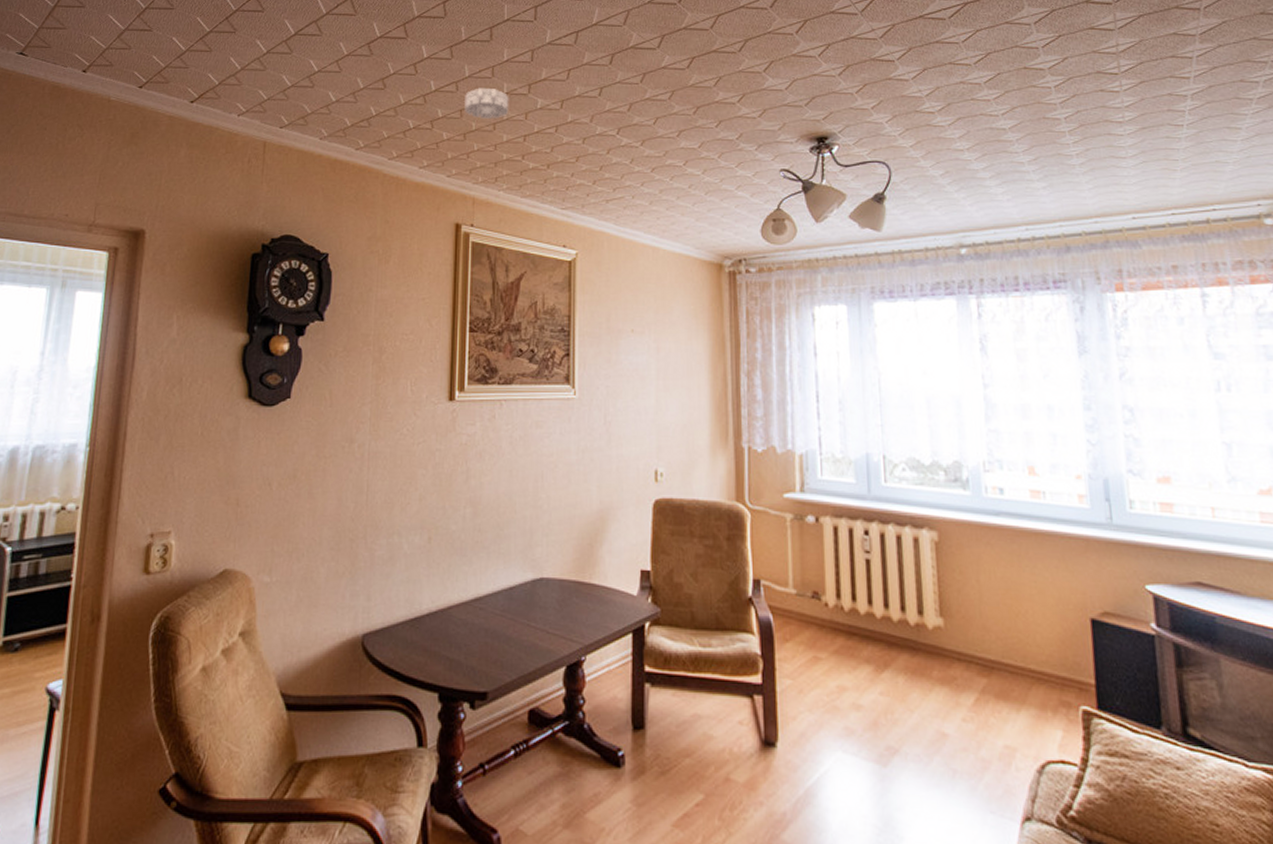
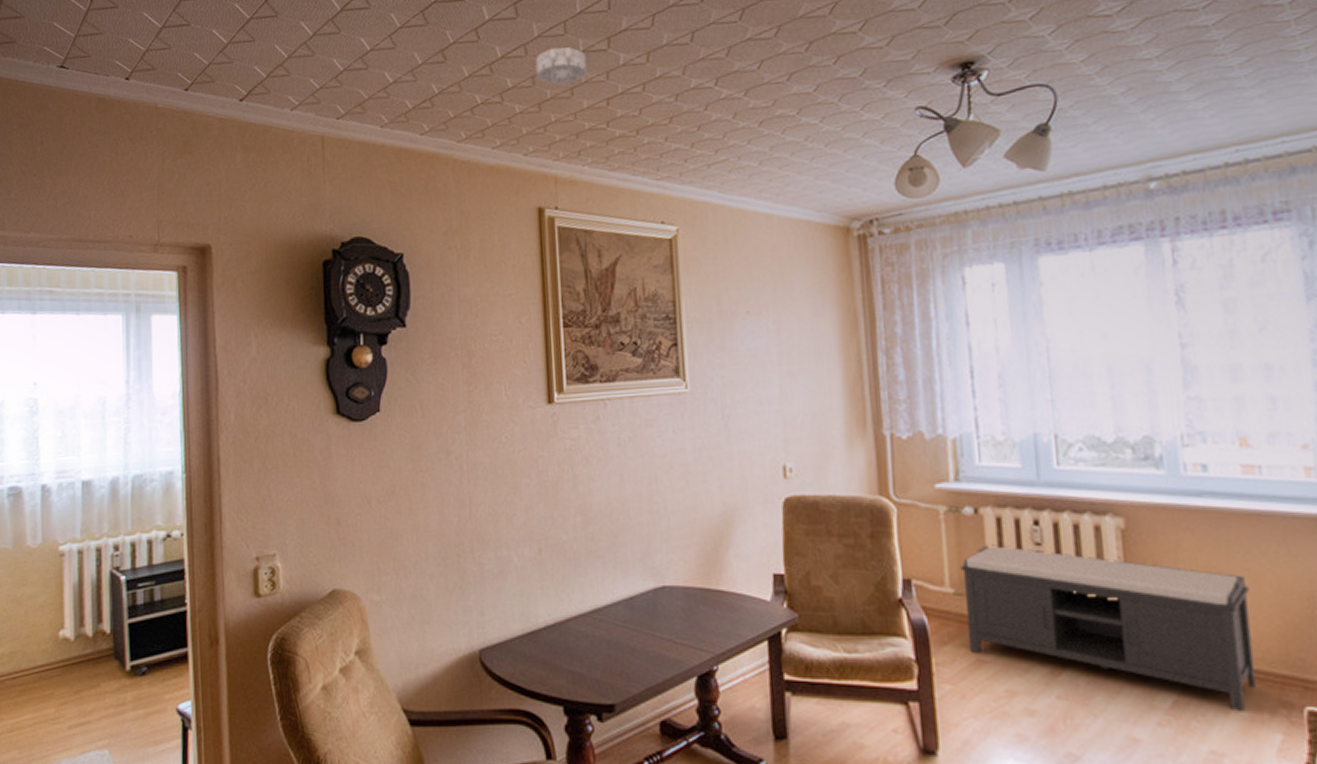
bench: none [802,550,1042,710] -> present [960,544,1257,712]

